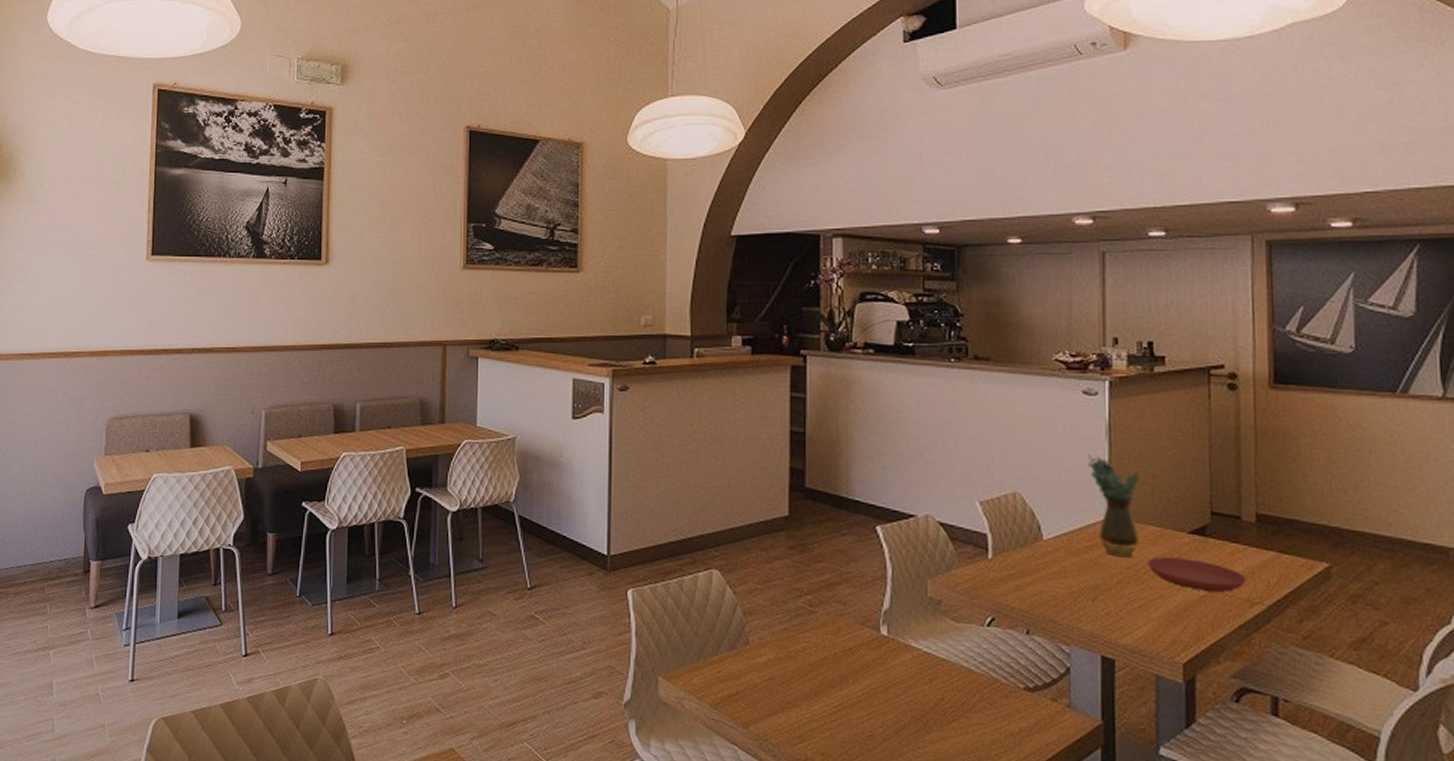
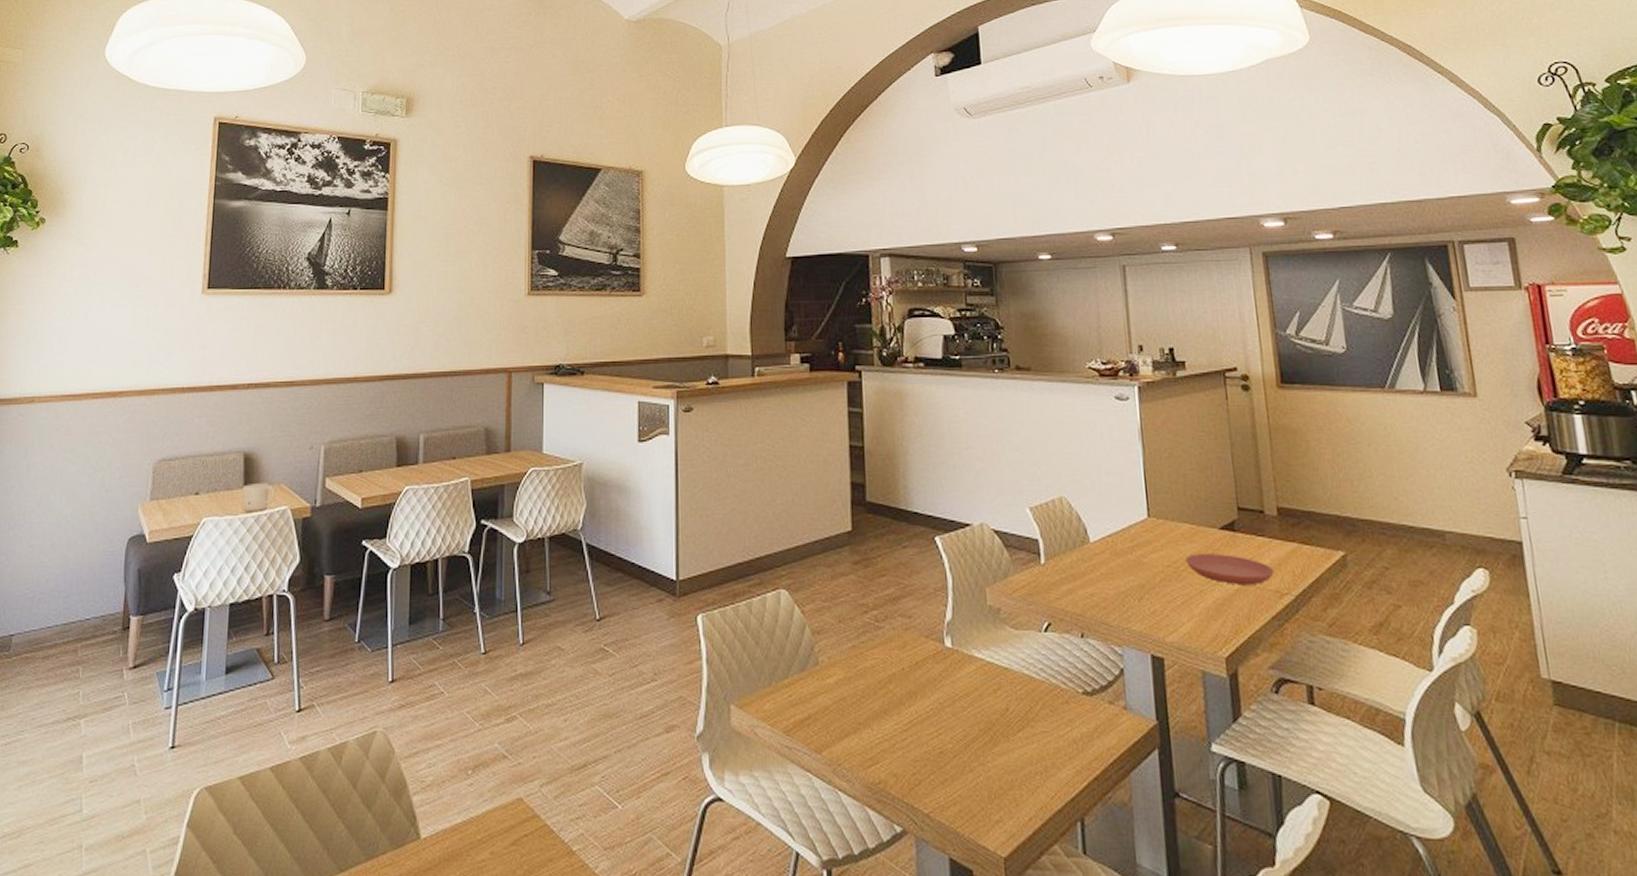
mug: none [188,443,220,471] -> present [242,482,275,512]
vase: present [1087,455,1140,558] -> none [1124,457,1176,556]

